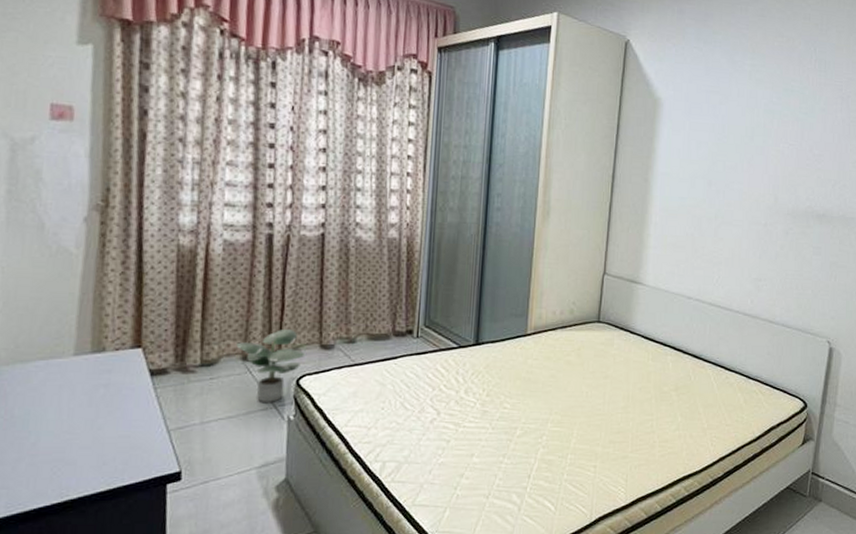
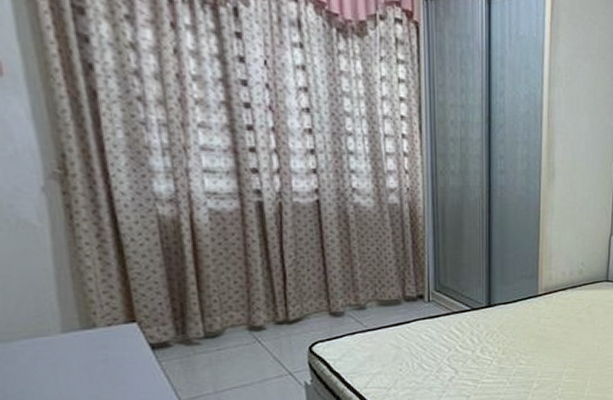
potted plant: present [236,328,307,402] -> none [240,298,317,370]

